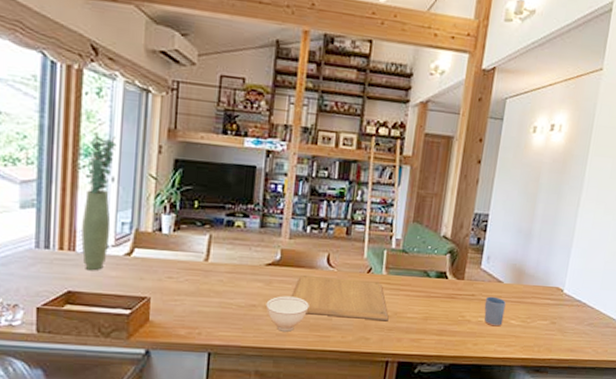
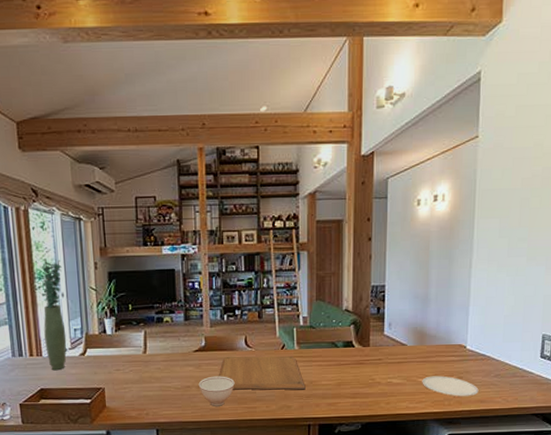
mug: present [484,296,506,327] -> none [392,359,412,386]
plate: none [513,318,570,345] -> present [422,375,479,397]

